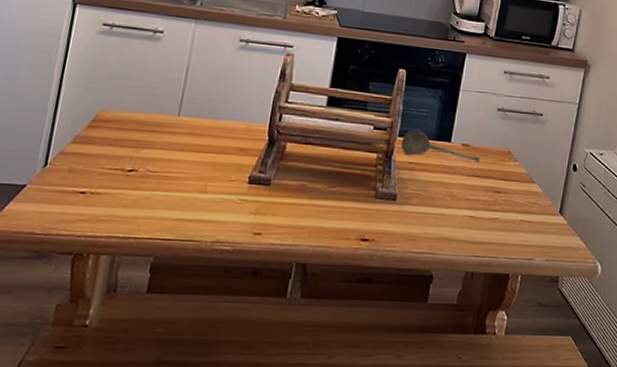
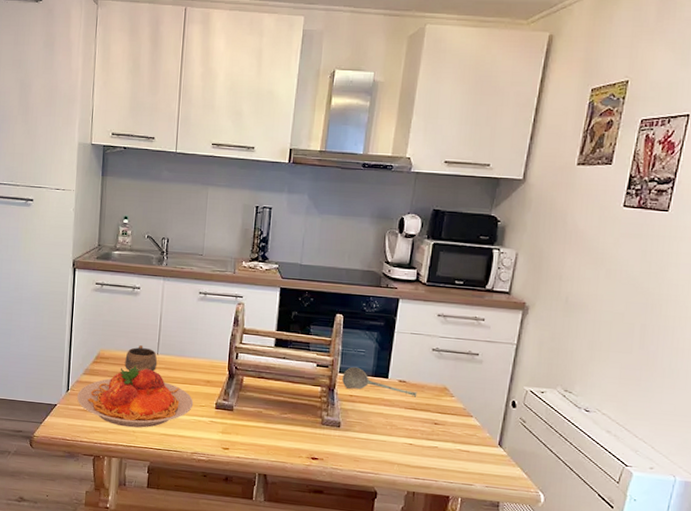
plate: none [58,130,221,213] -> present [77,365,194,428]
cup: none [132,104,178,140] -> present [125,345,158,373]

